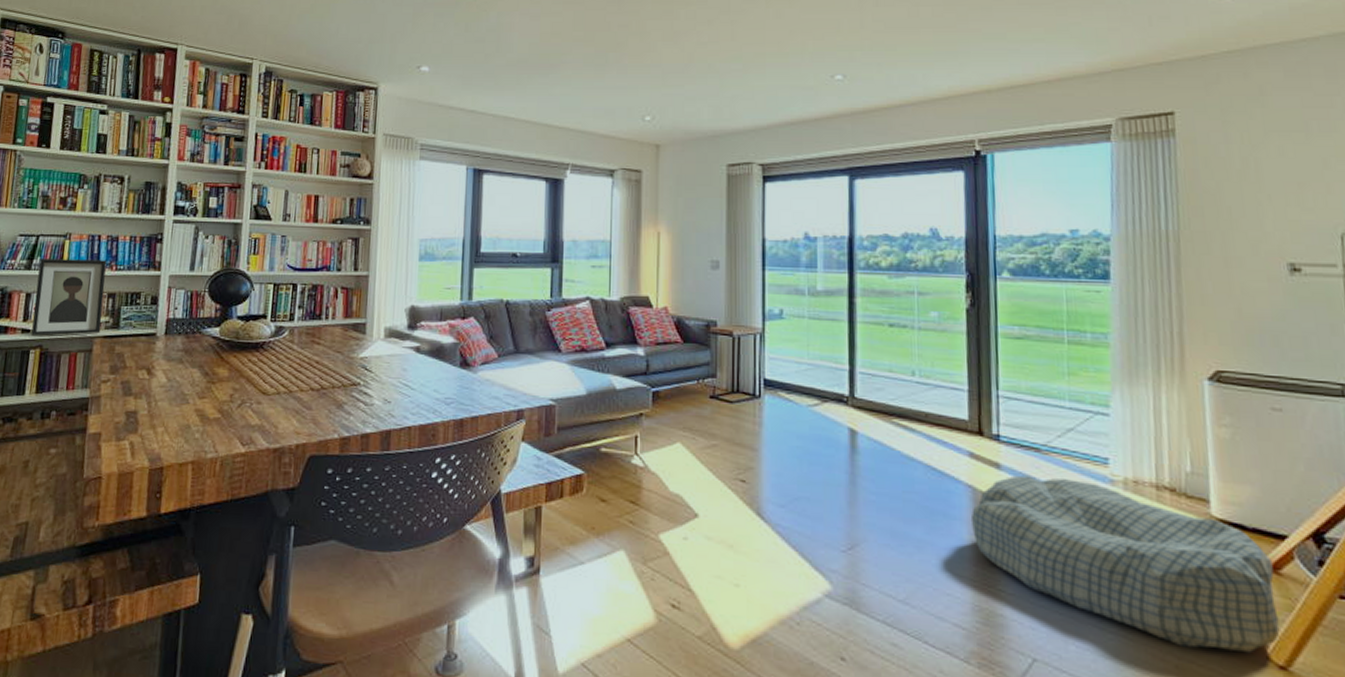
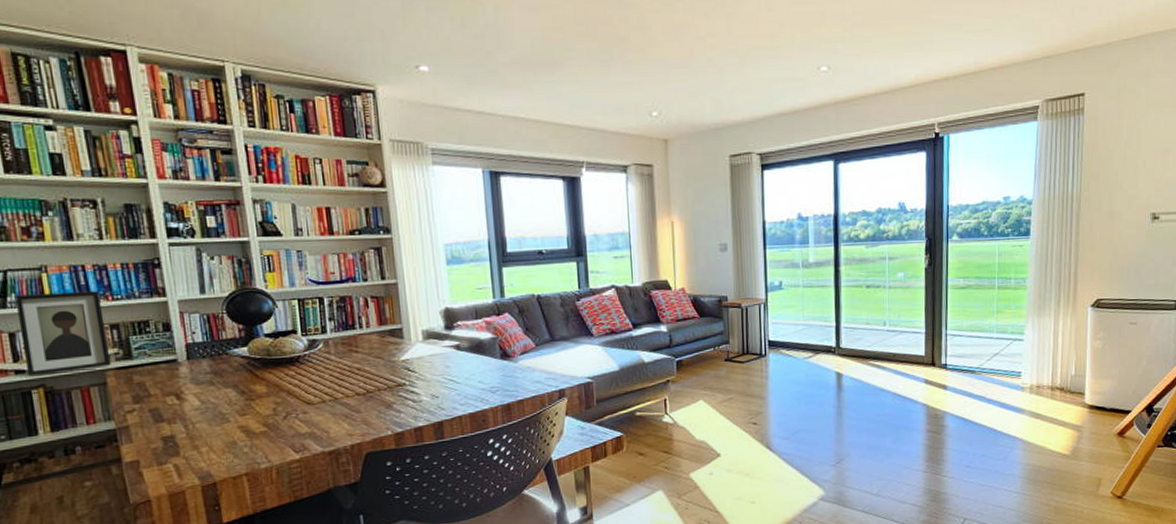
dog bed: present [971,475,1281,654] -> none [925,390,1120,494]

